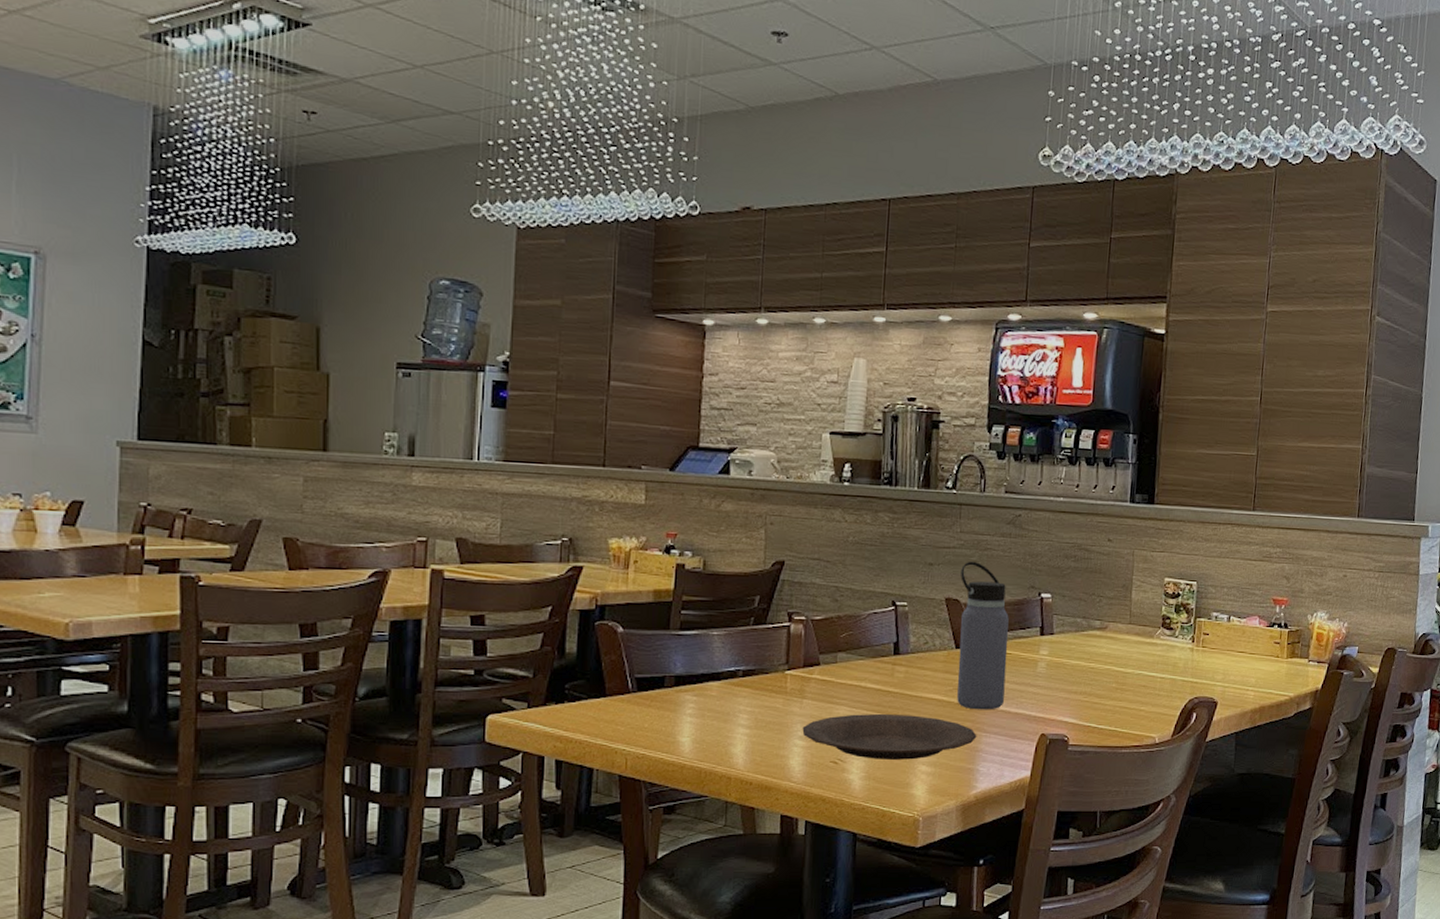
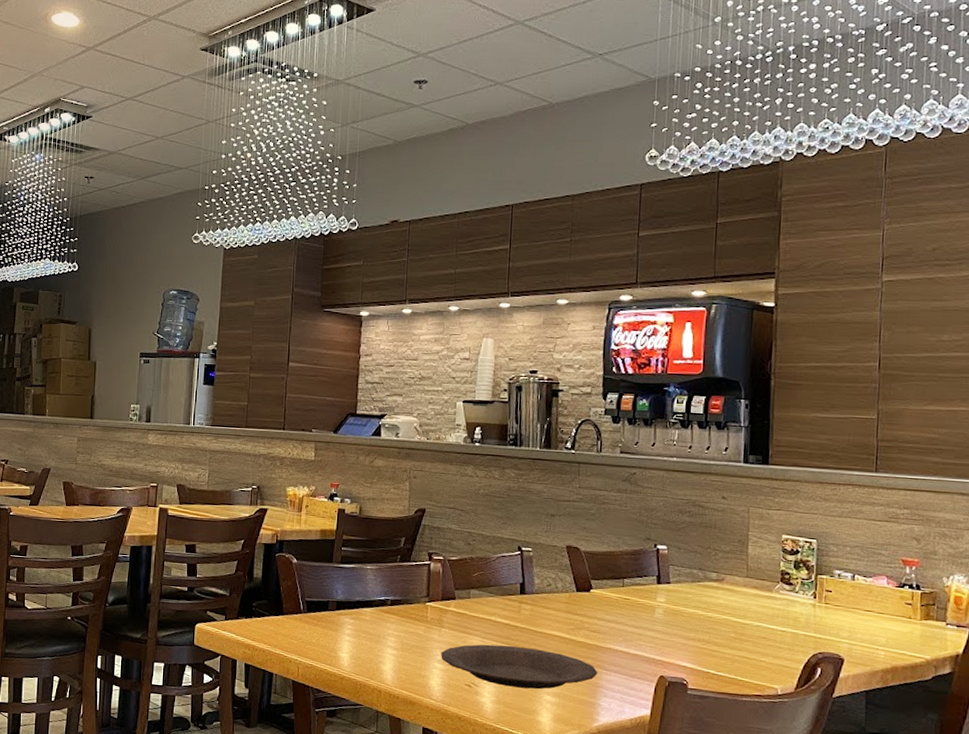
water bottle: present [957,561,1009,710] -> none [578,513,626,650]

